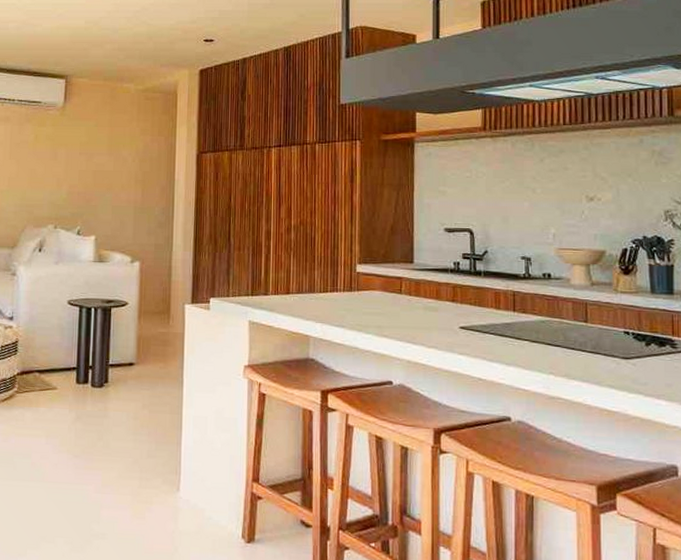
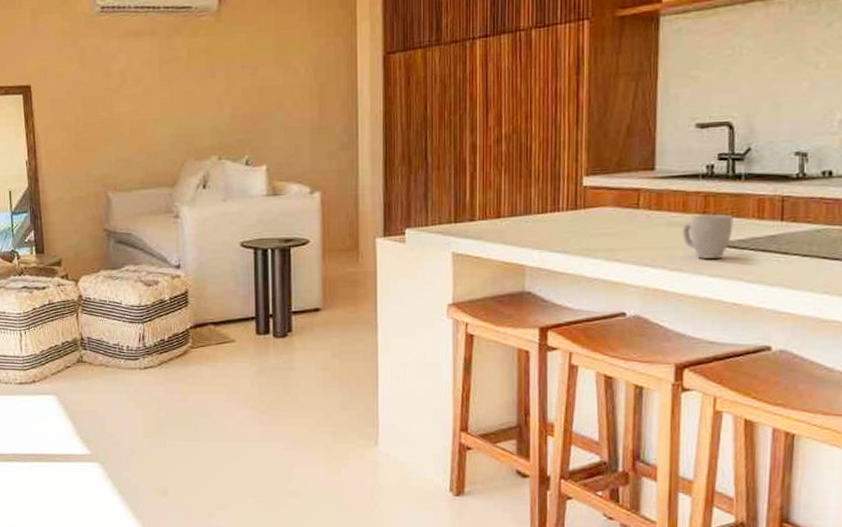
mug: none [436,302,476,340] -> present [681,213,734,259]

